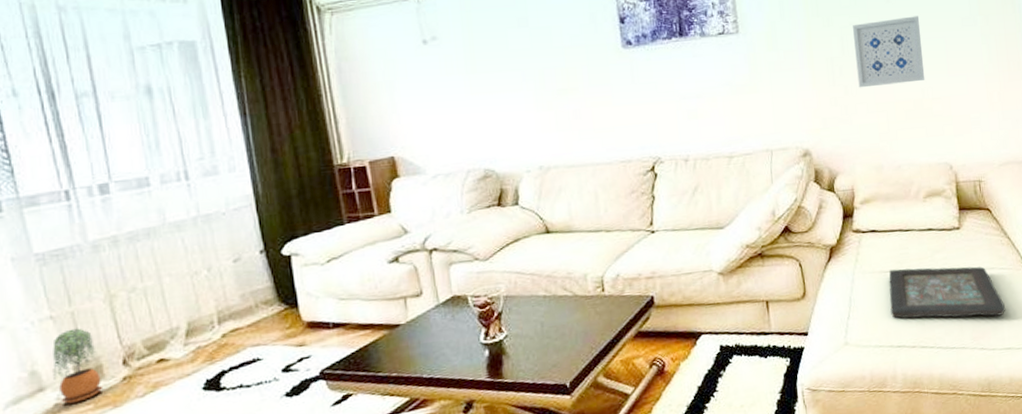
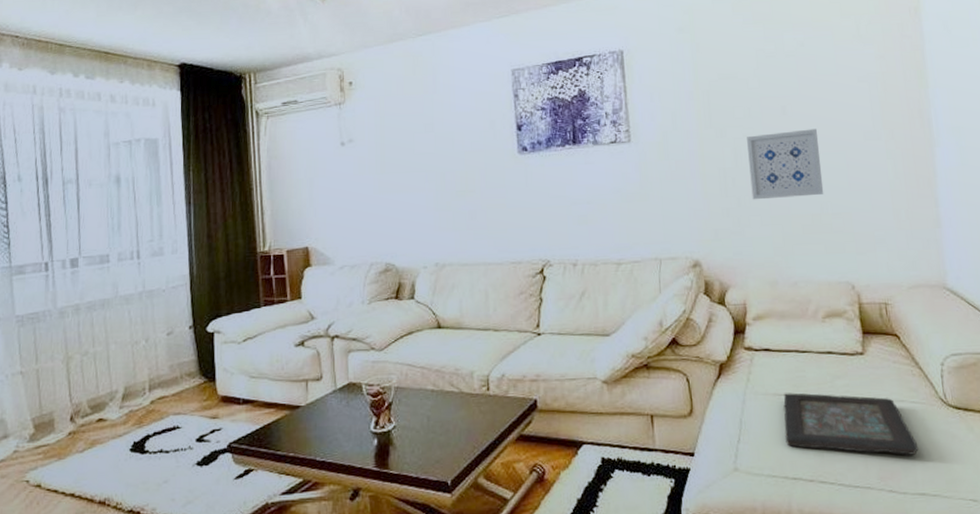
potted plant: present [53,328,104,404] -> none [16,384,53,452]

